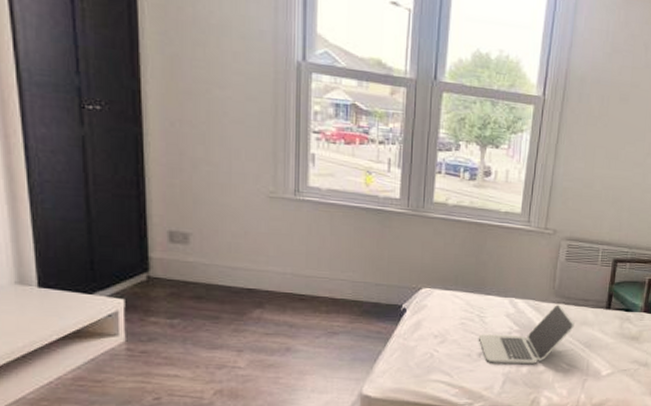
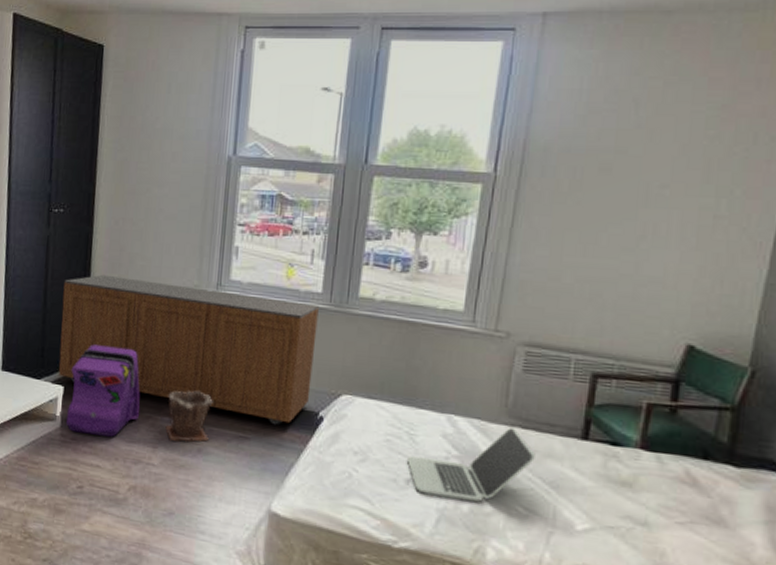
sideboard: none [111,180,398,319] -> present [59,274,319,425]
backpack: none [131,254,220,346] -> present [65,344,141,437]
plant pot: none [250,294,299,343] -> present [165,391,213,442]

